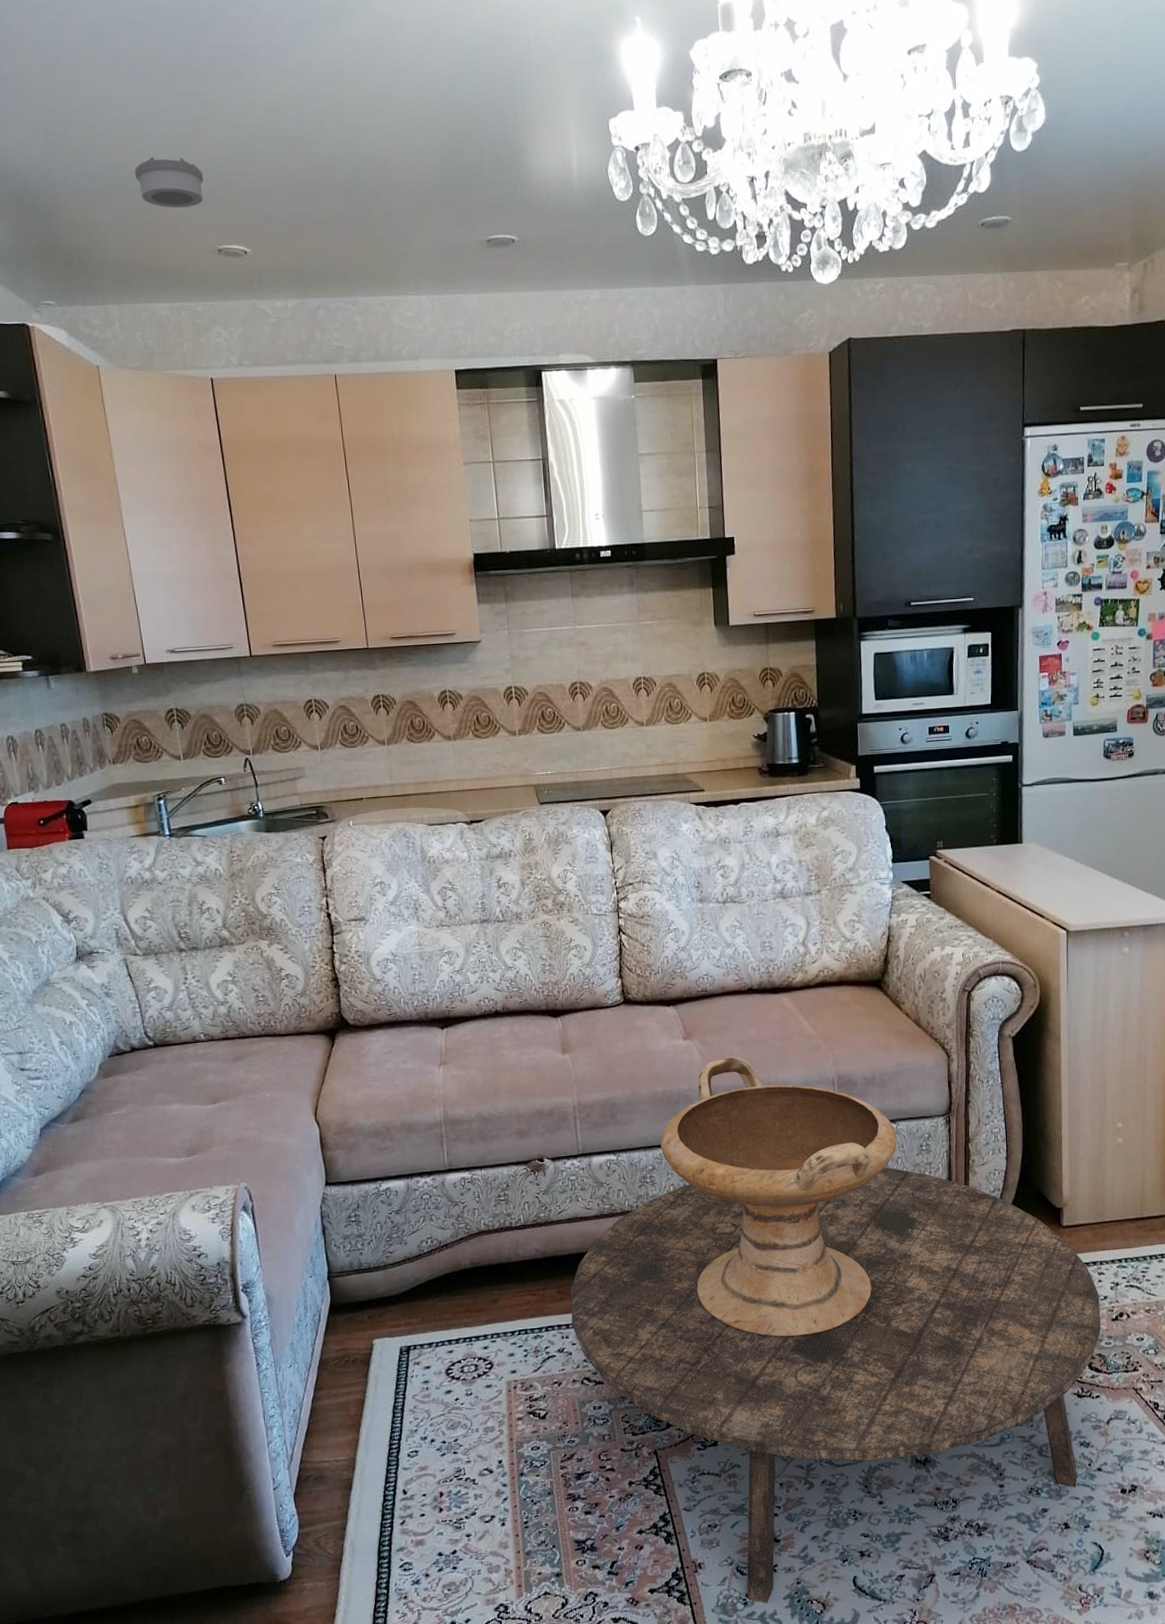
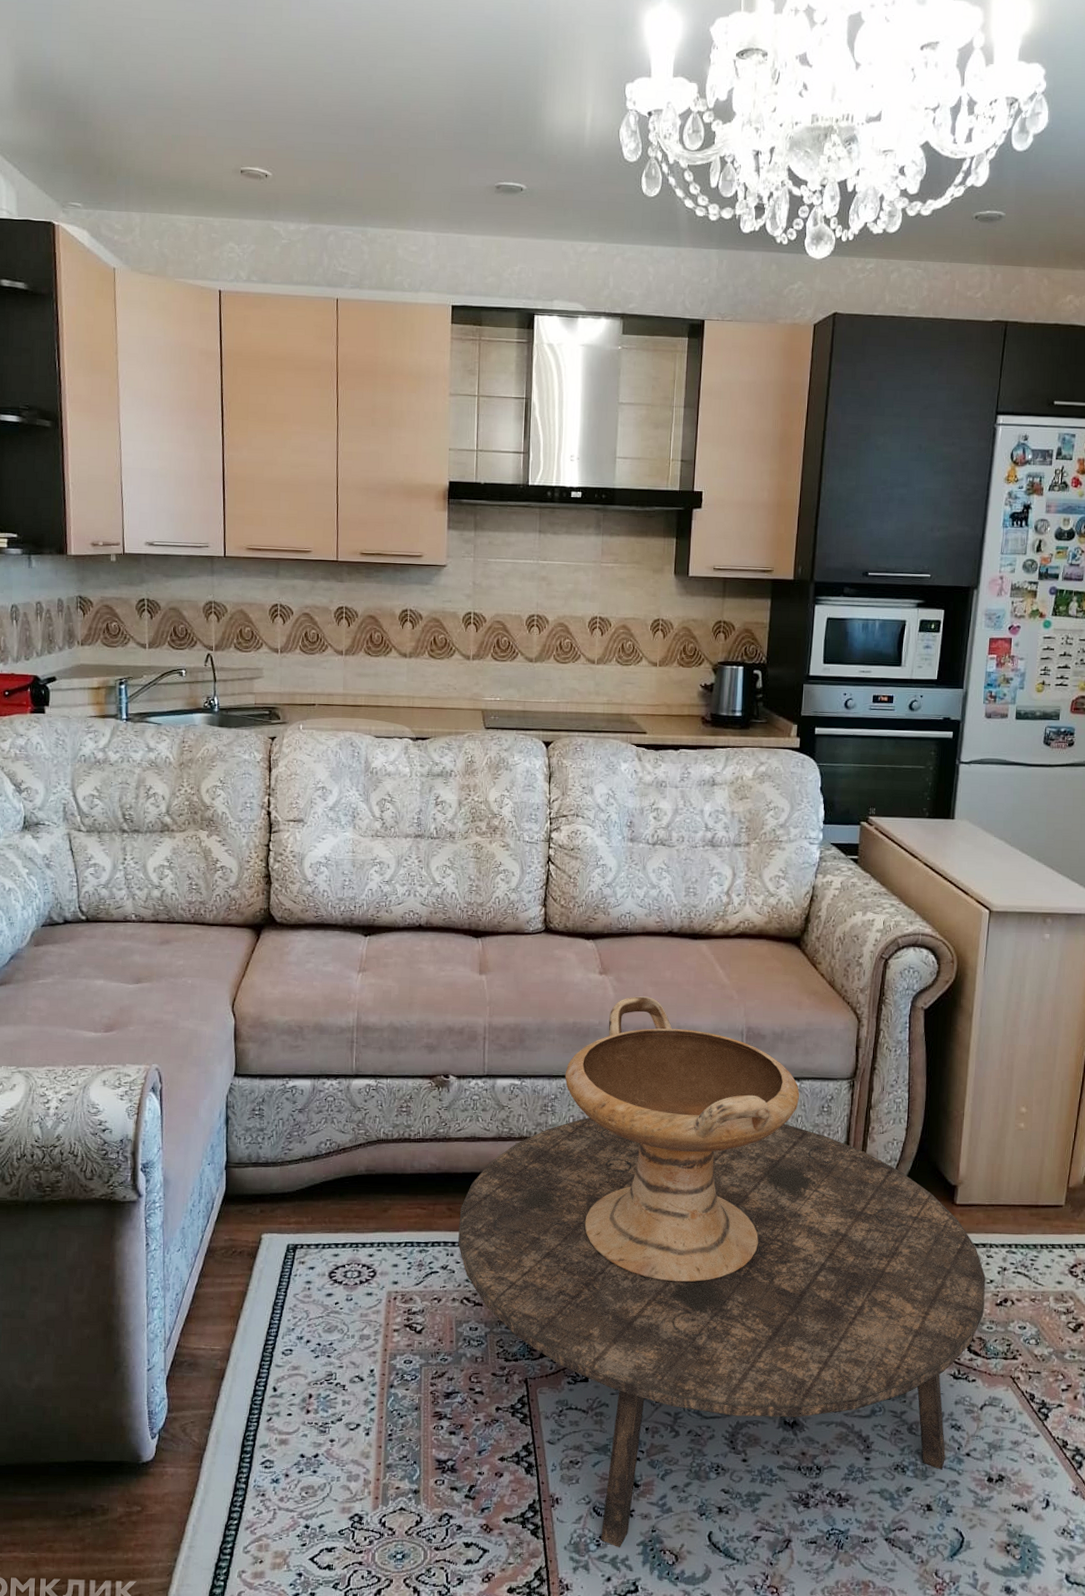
smoke detector: present [134,156,204,208] -> none [171,78,236,128]

